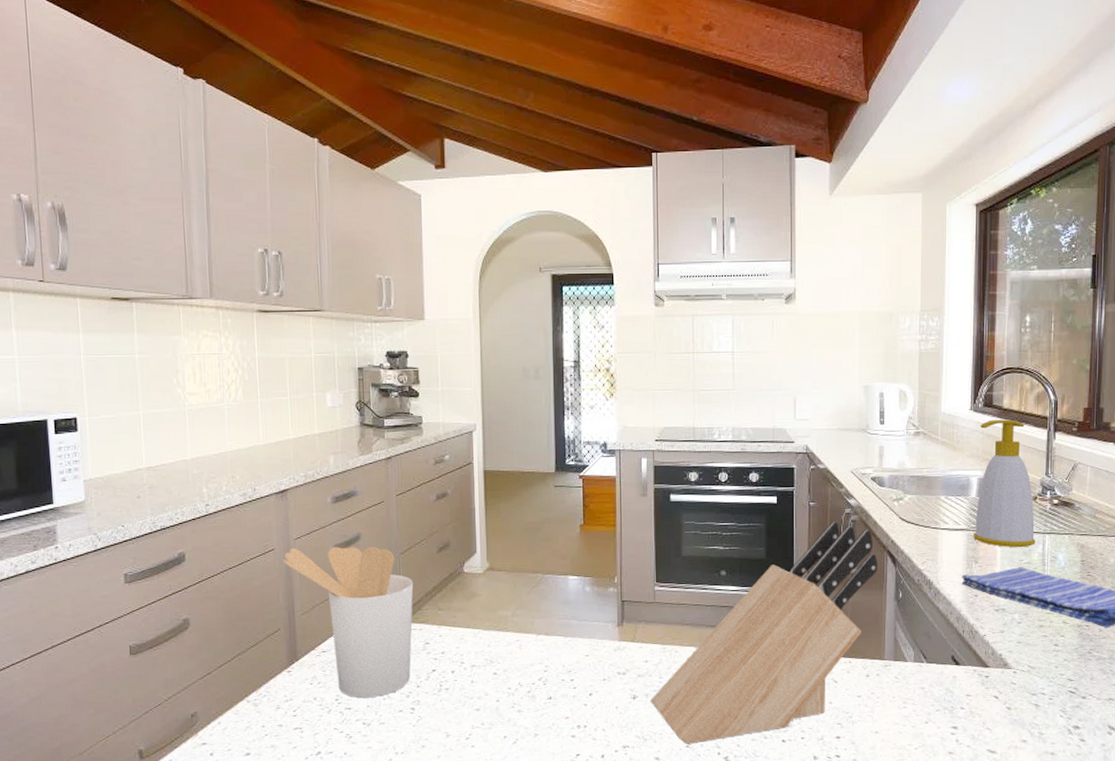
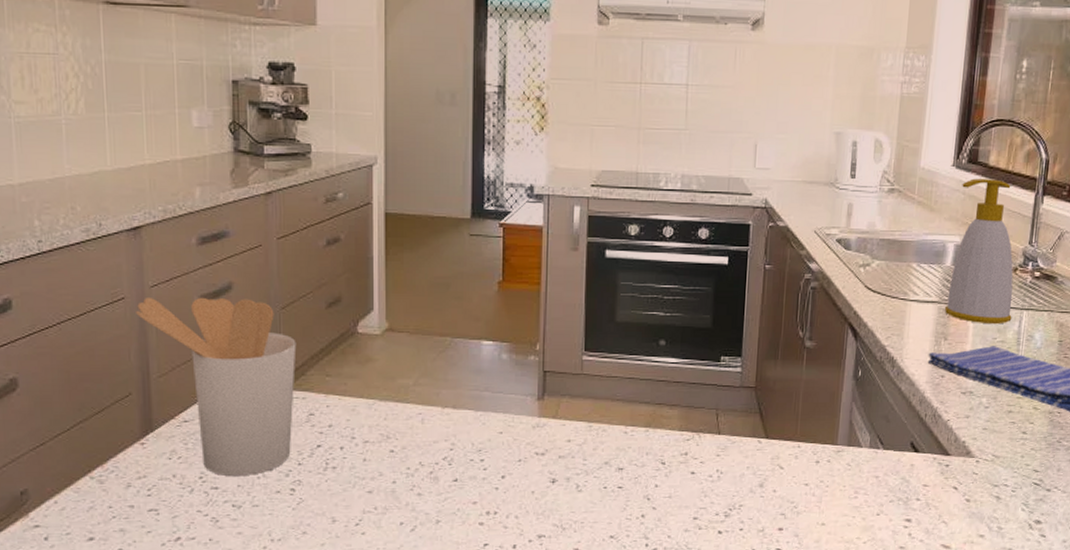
knife block: present [650,522,877,744] -> none [572,288,837,534]

